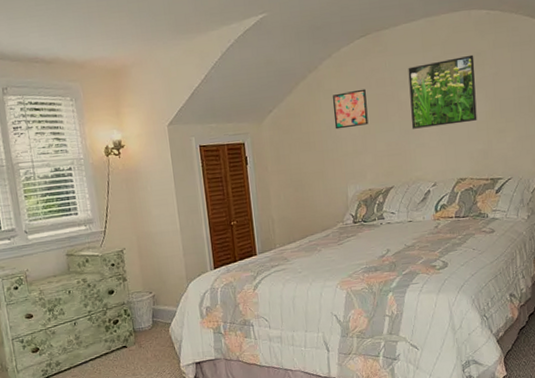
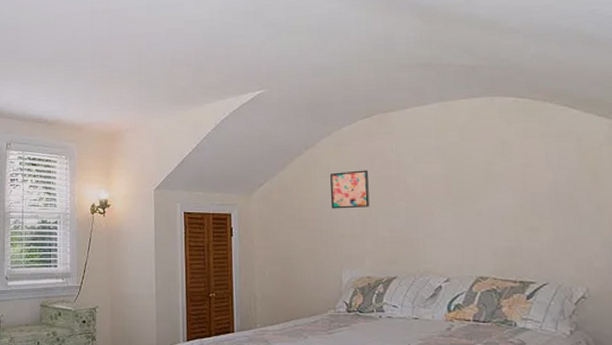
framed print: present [408,54,477,129] -> none [418,143,502,217]

